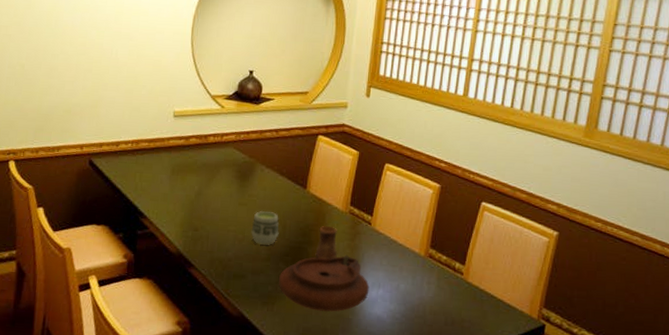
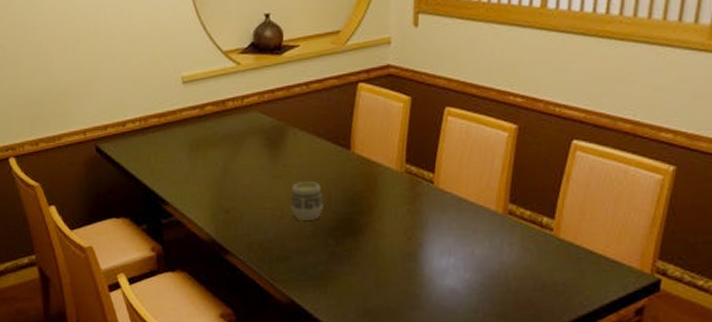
plate: present [278,254,370,312] -> none [328,221,438,288]
cup: present [315,225,338,259] -> none [369,190,396,229]

